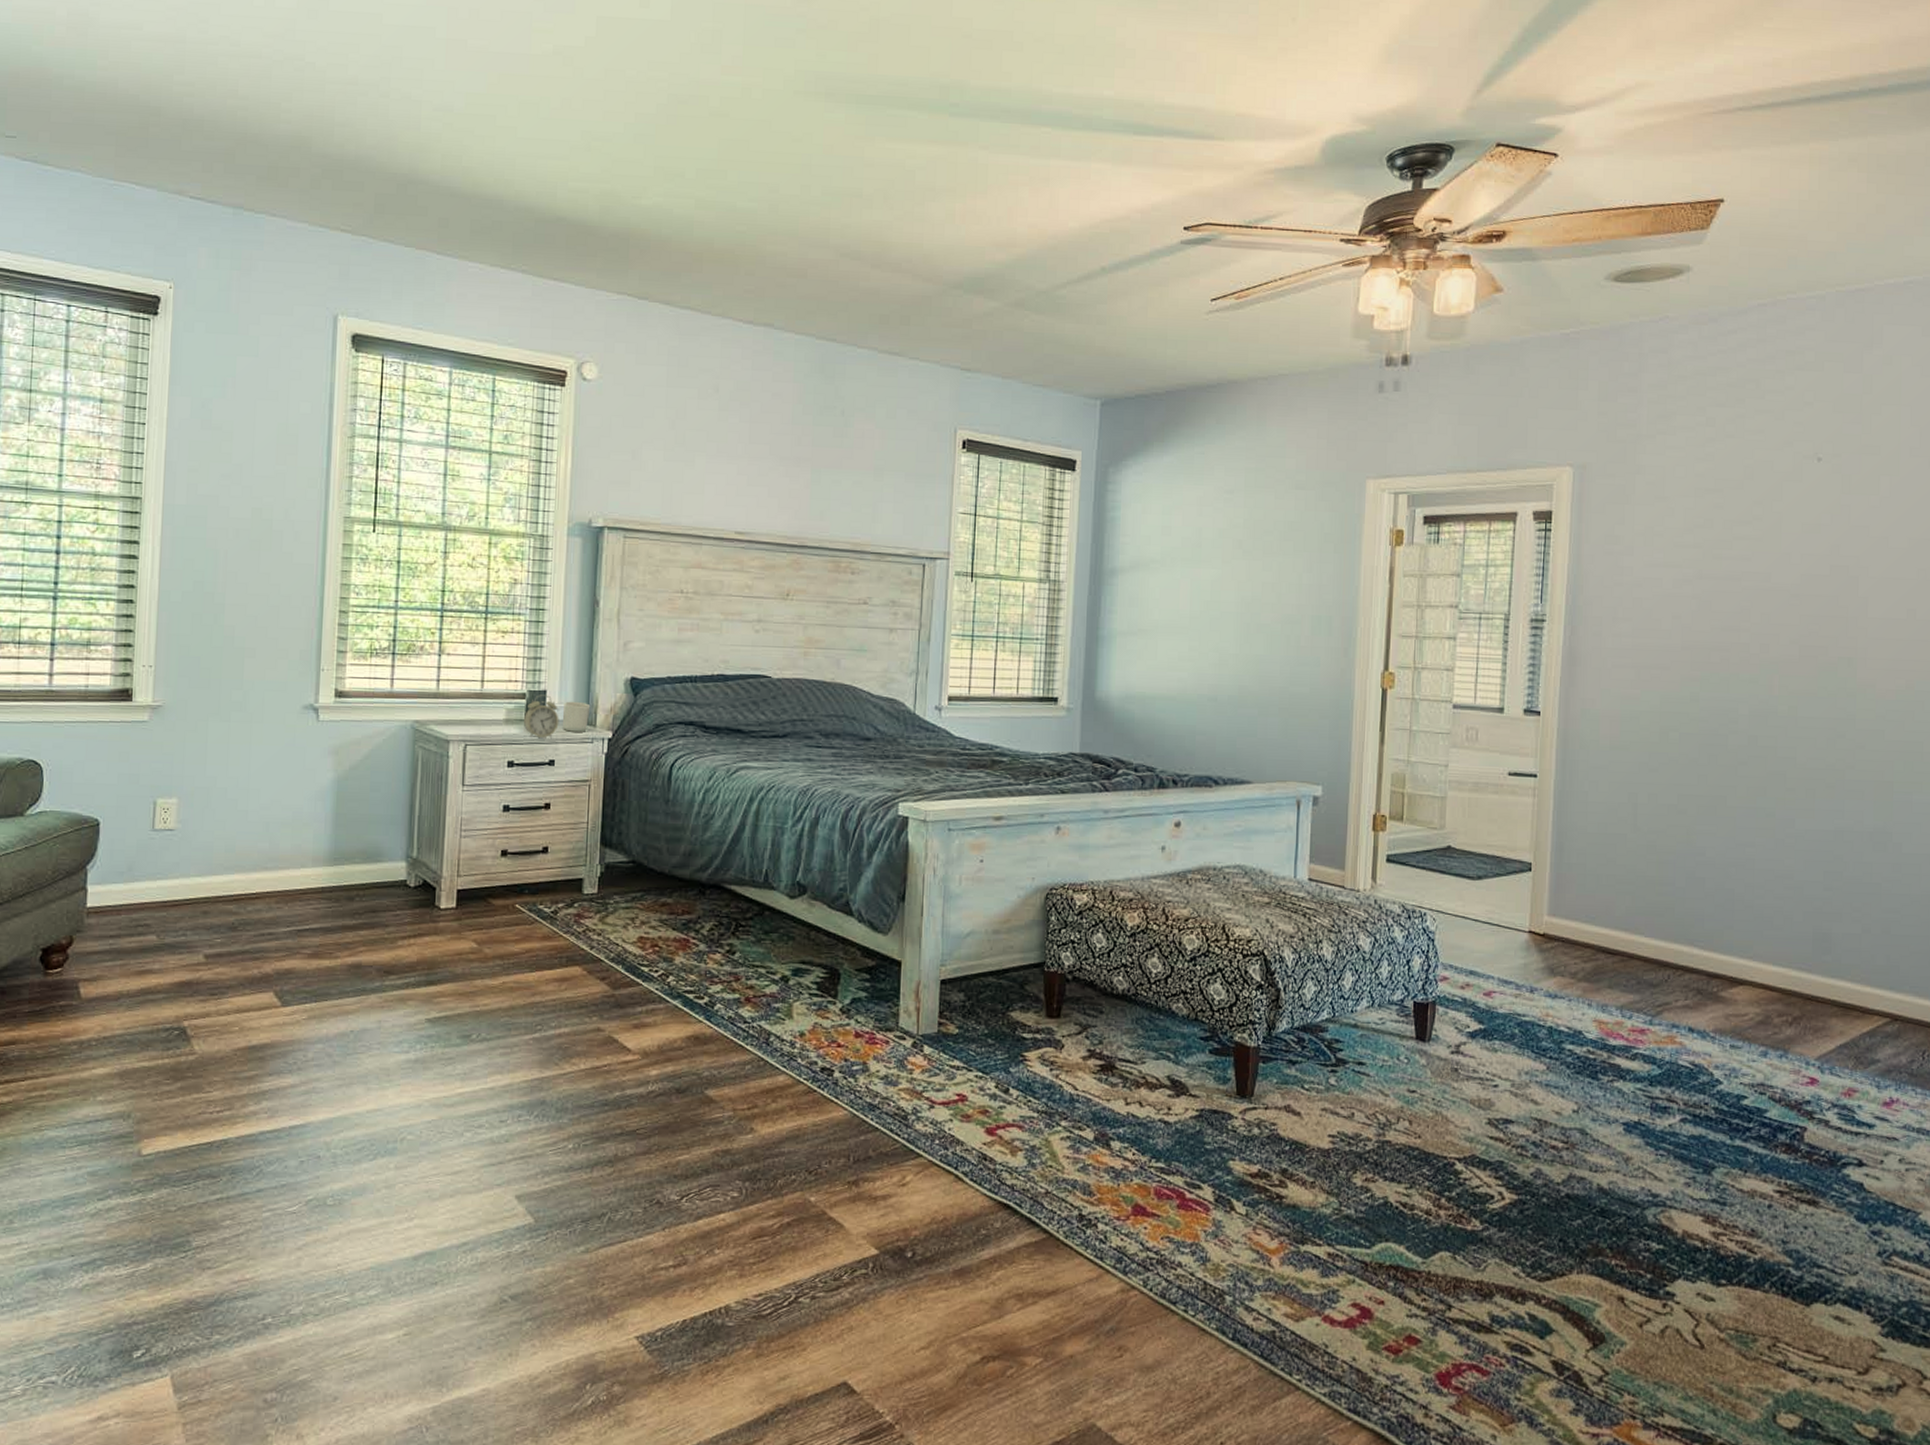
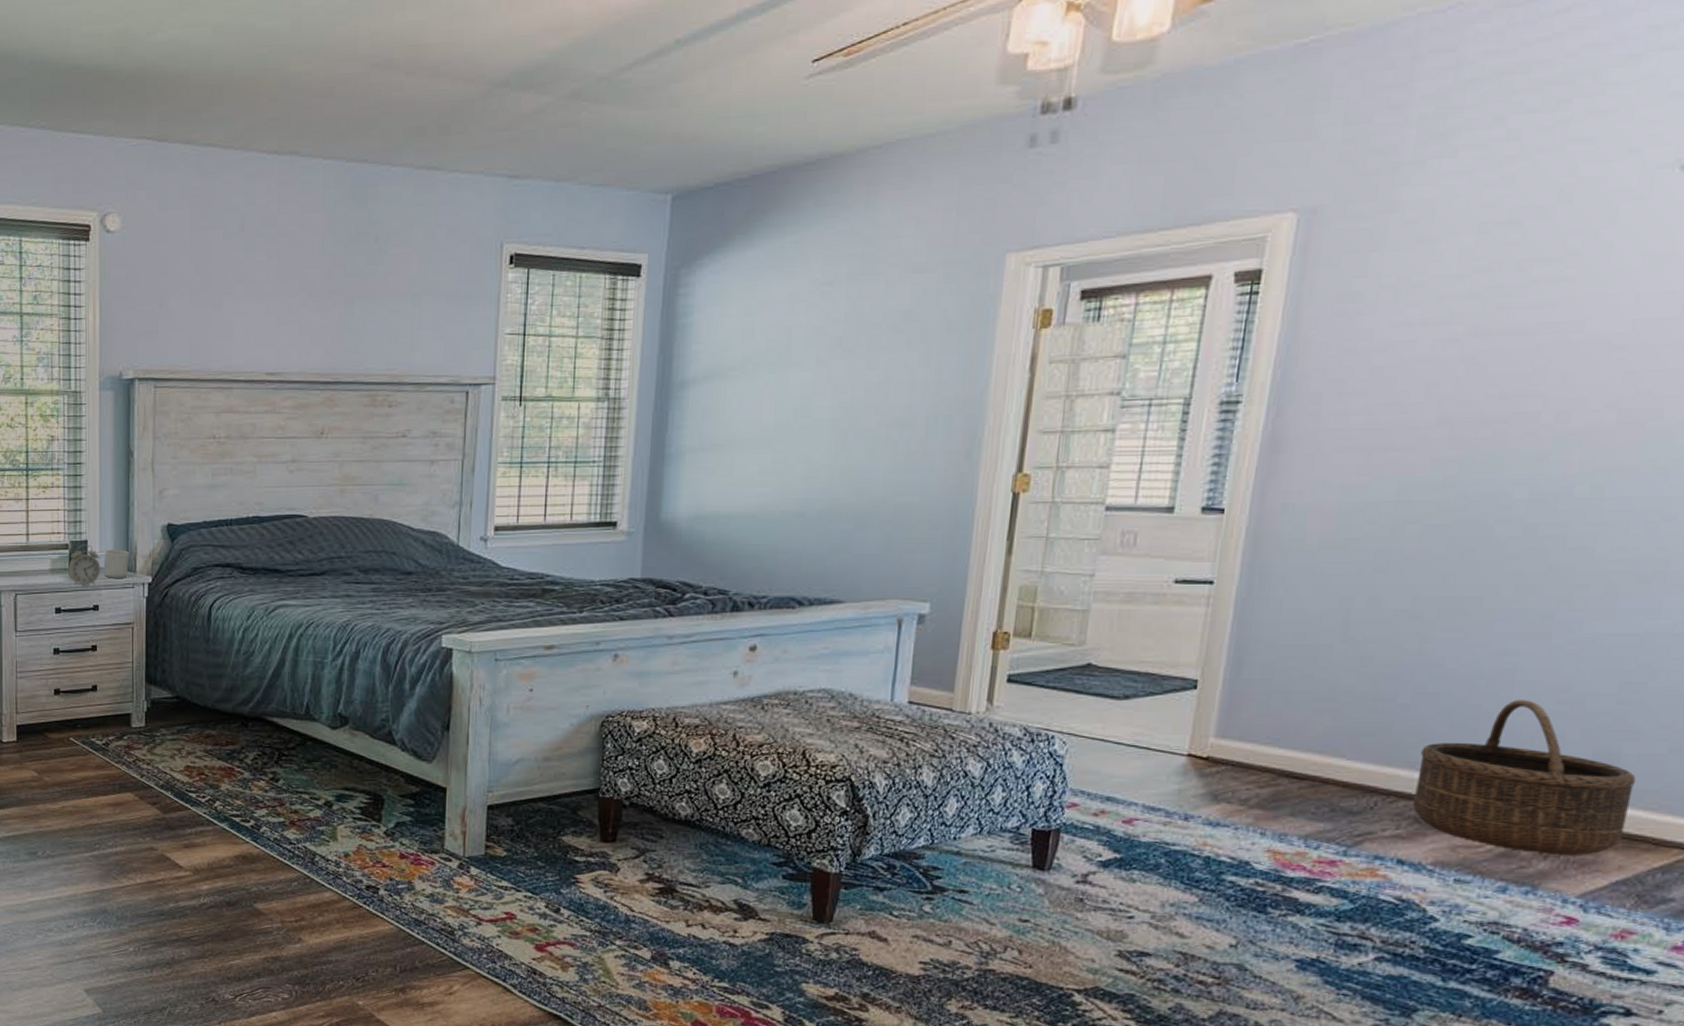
basket: none [1695,885,1844,1022] -> present [1413,700,1637,855]

